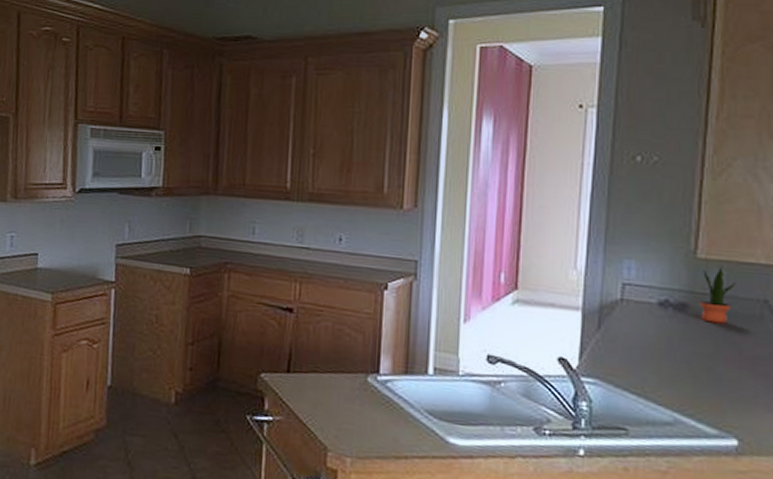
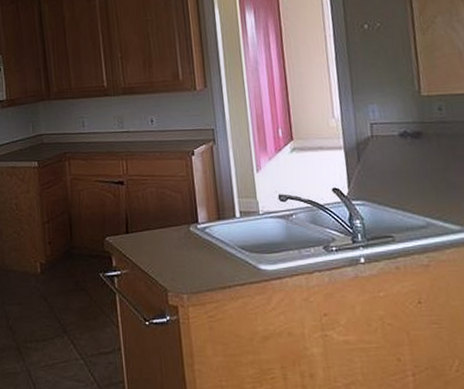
potted plant: present [700,267,735,324] -> none [427,100,453,144]

